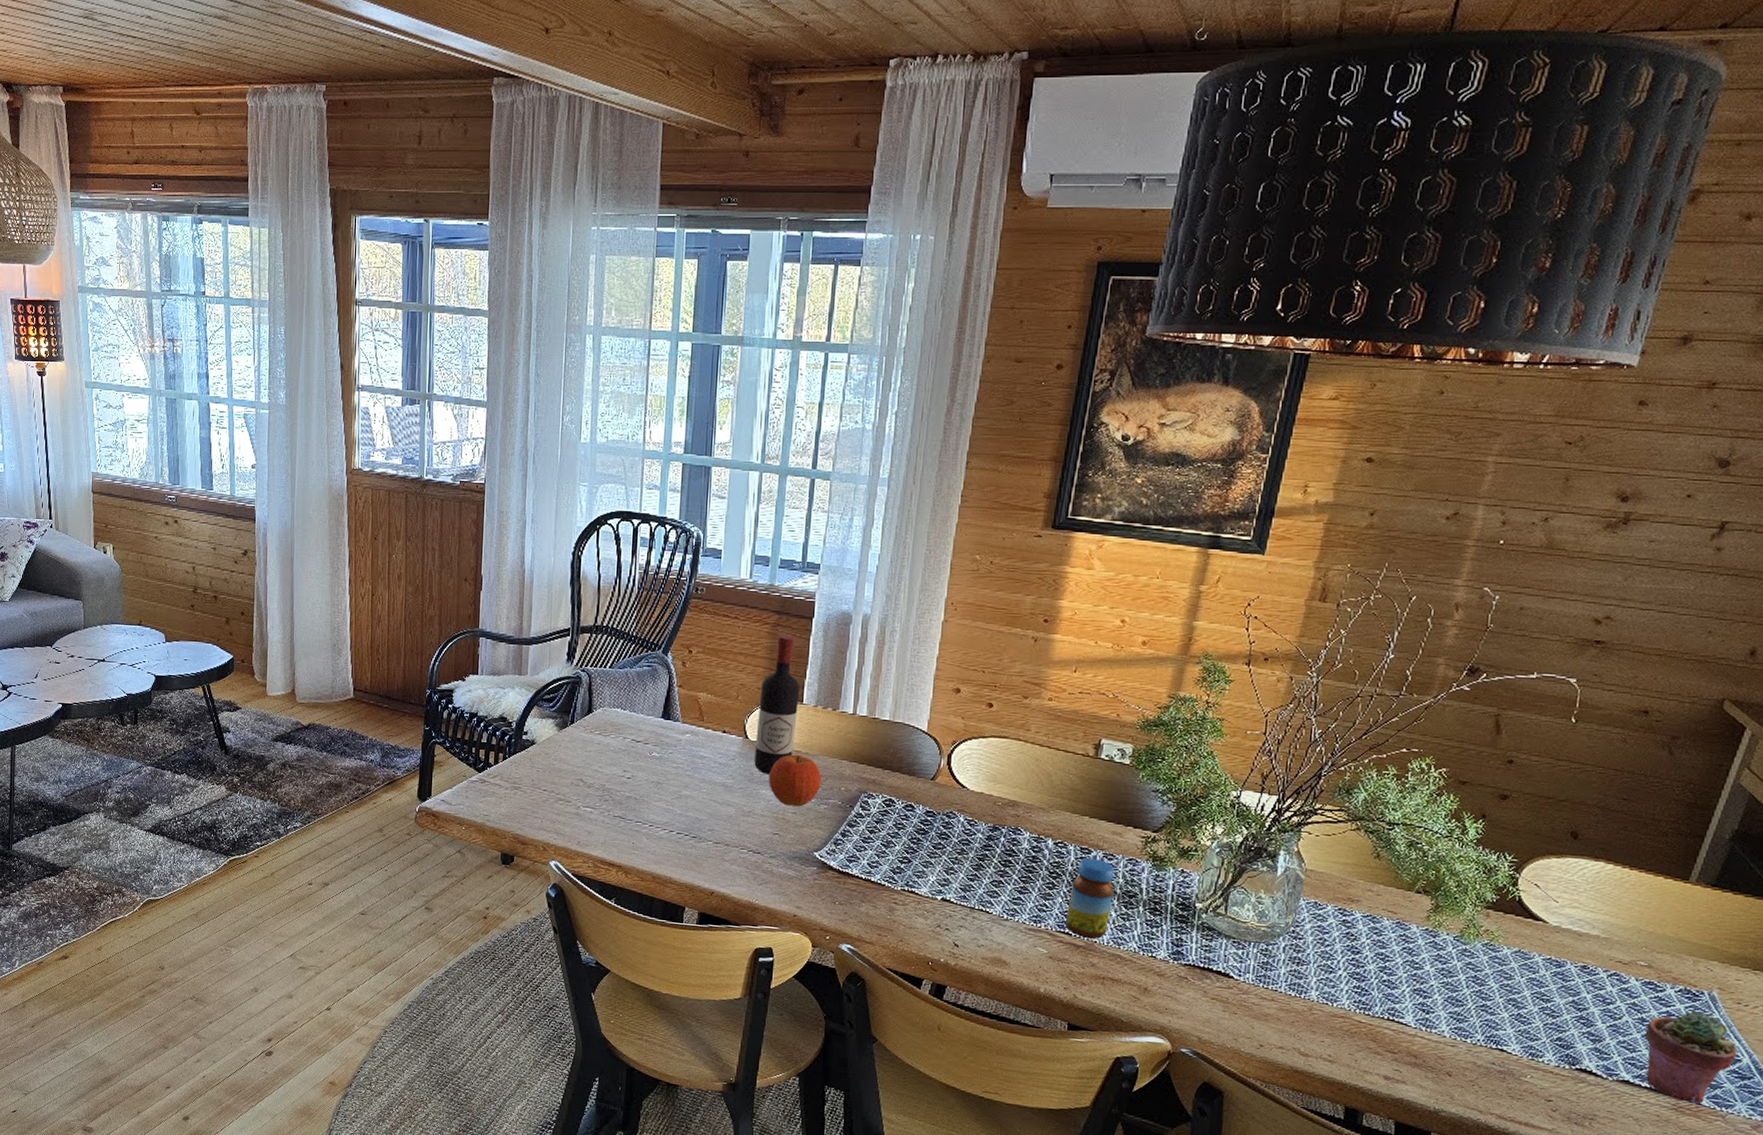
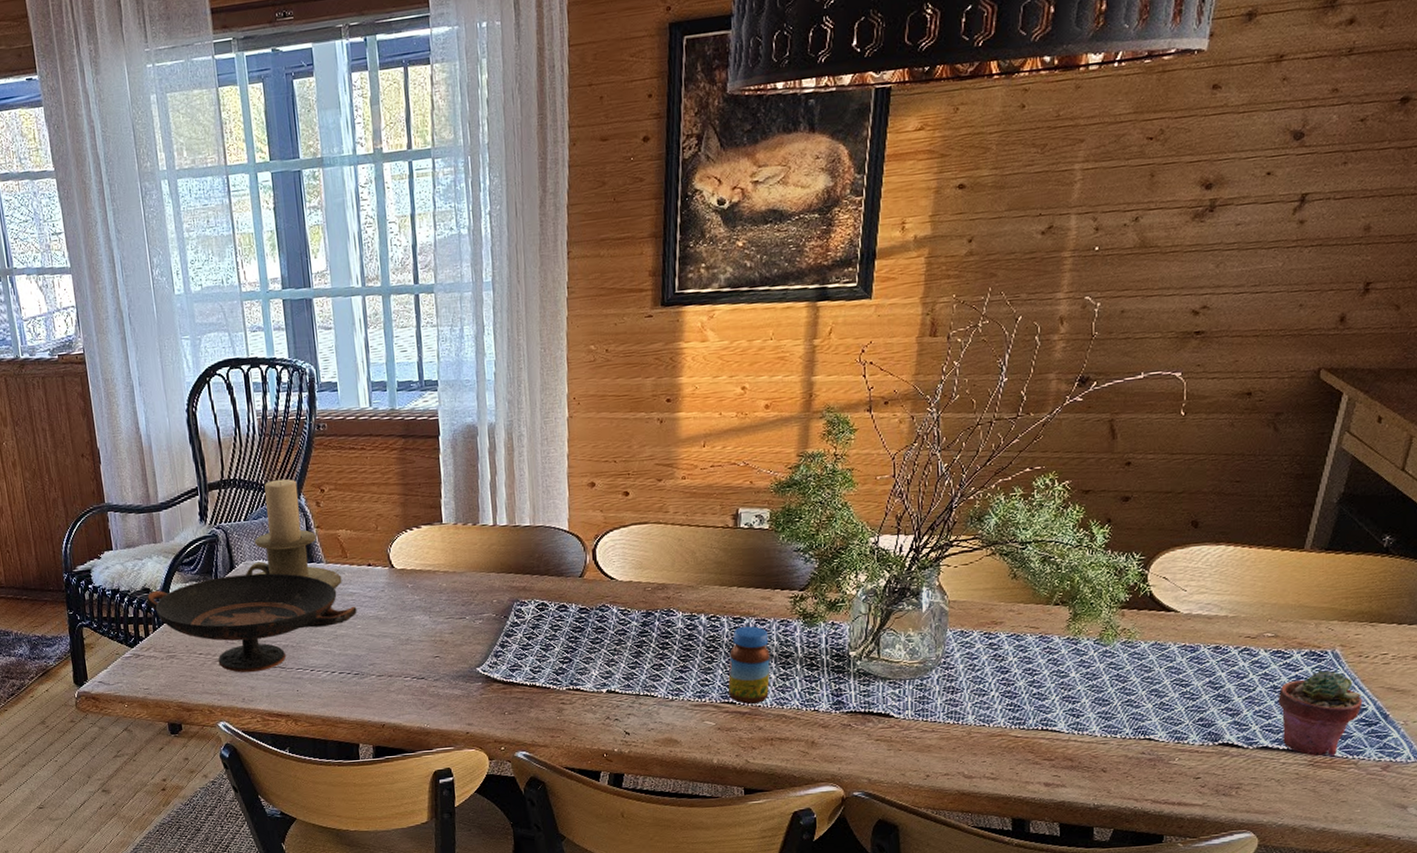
decorative bowl: none [501,718,705,818] -> present [146,573,357,673]
candle holder: none [602,633,695,750] -> present [246,479,342,589]
wine bottle: present [754,635,800,774] -> none [398,457,441,600]
fruit: present [769,754,822,807] -> none [420,574,473,627]

